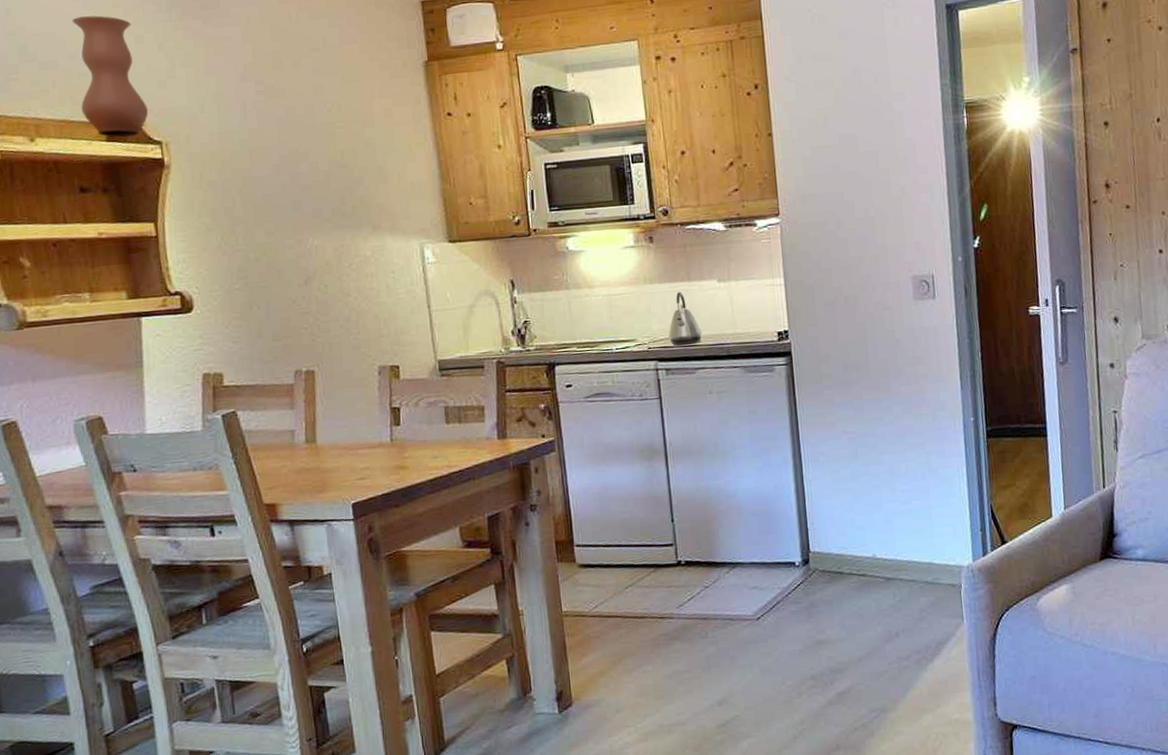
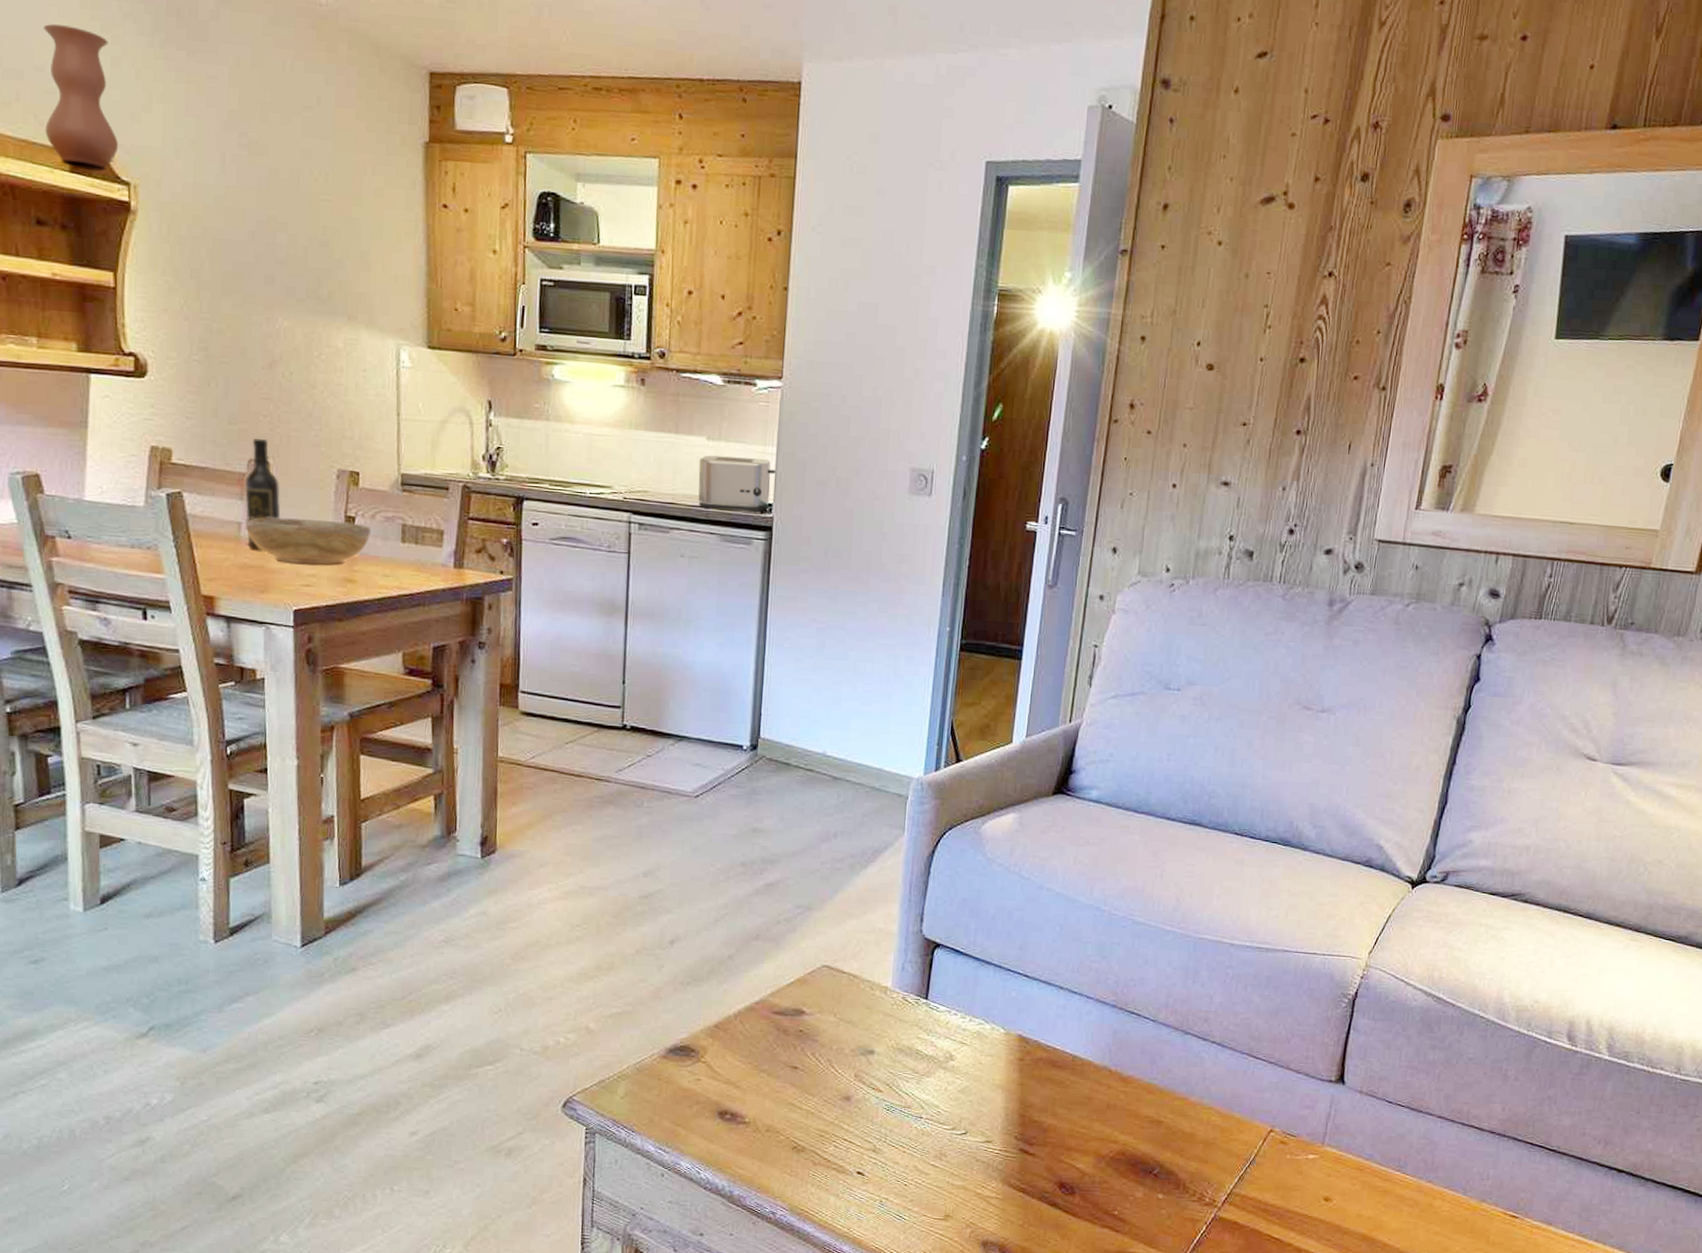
wine bottle: none [294,350,331,456] -> present [245,439,281,553]
bowl: none [296,413,417,462] -> present [244,517,372,566]
kettle: present [668,291,702,347] -> none [646,443,682,503]
toaster: none [713,290,787,346] -> present [698,455,777,513]

